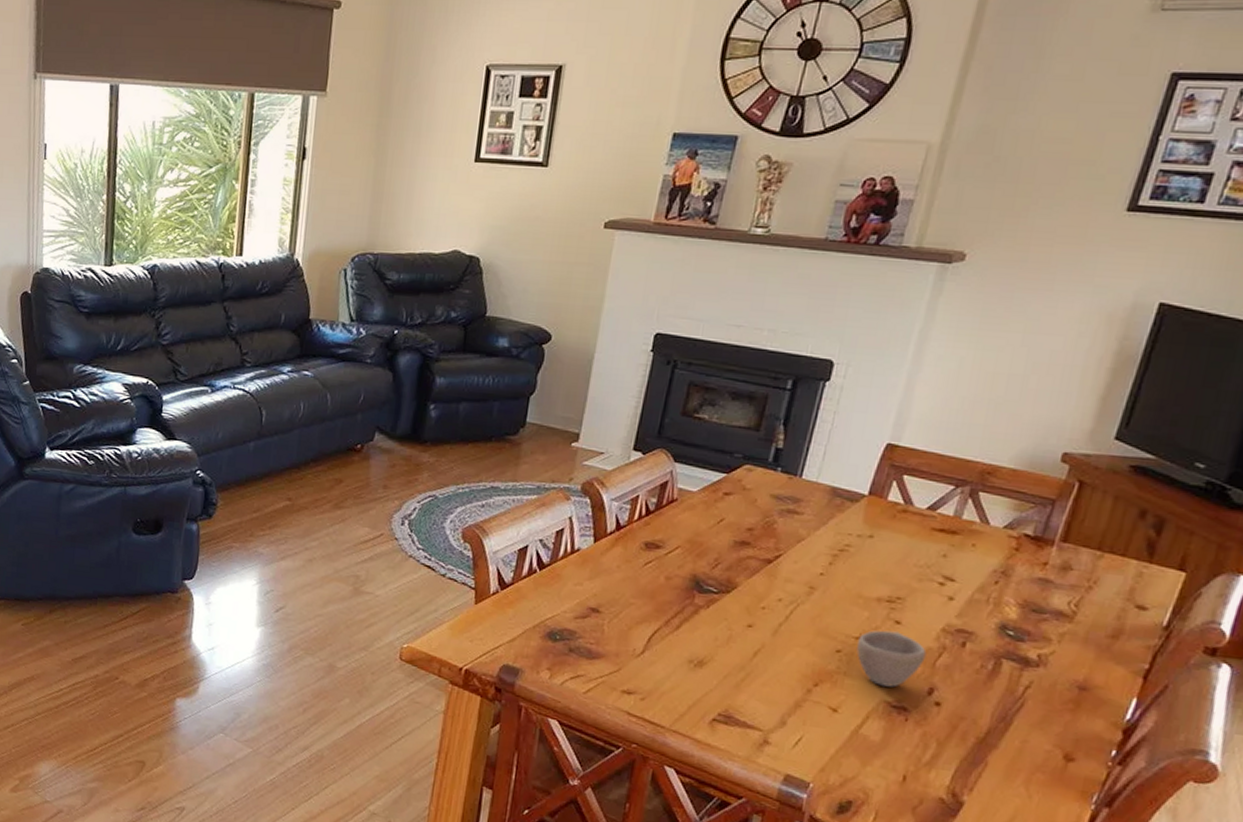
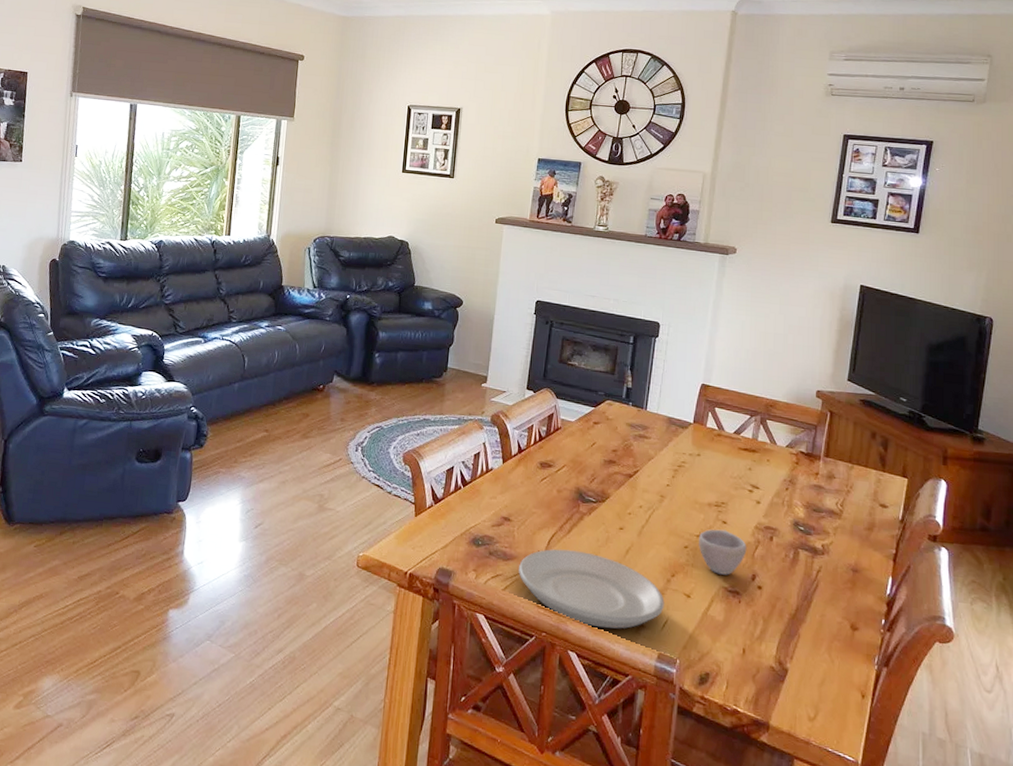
plate: none [606,647,801,745] -> present [519,549,665,629]

